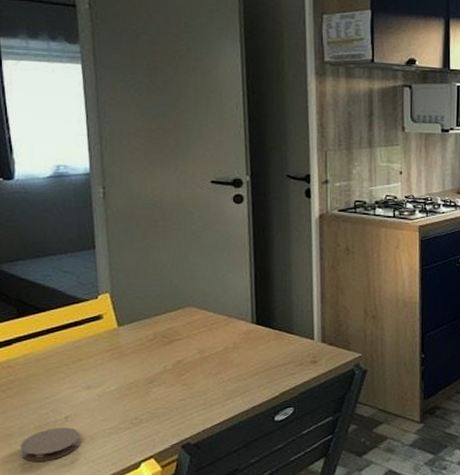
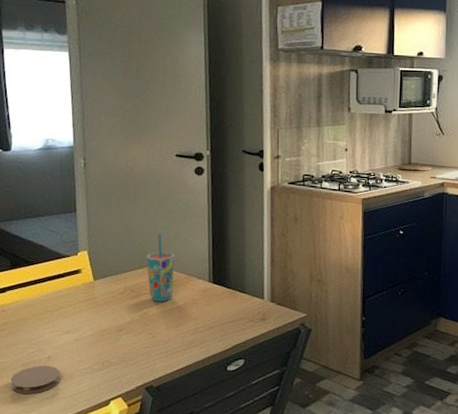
cup: none [179,271,212,348] -> present [146,234,175,302]

